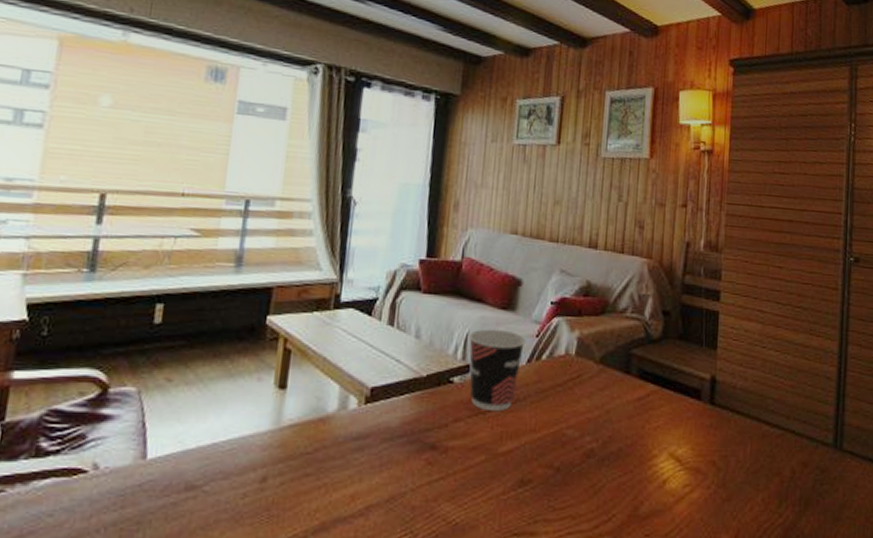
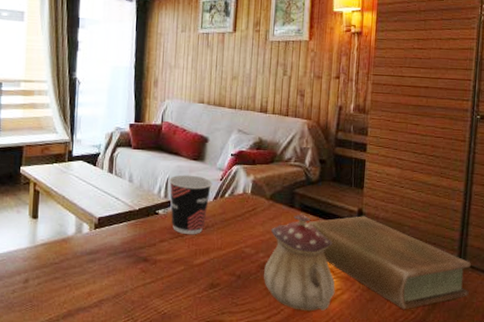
teapot: none [589,382,683,517] -> present [263,214,335,312]
book: none [648,385,849,512] -> present [308,216,471,310]

